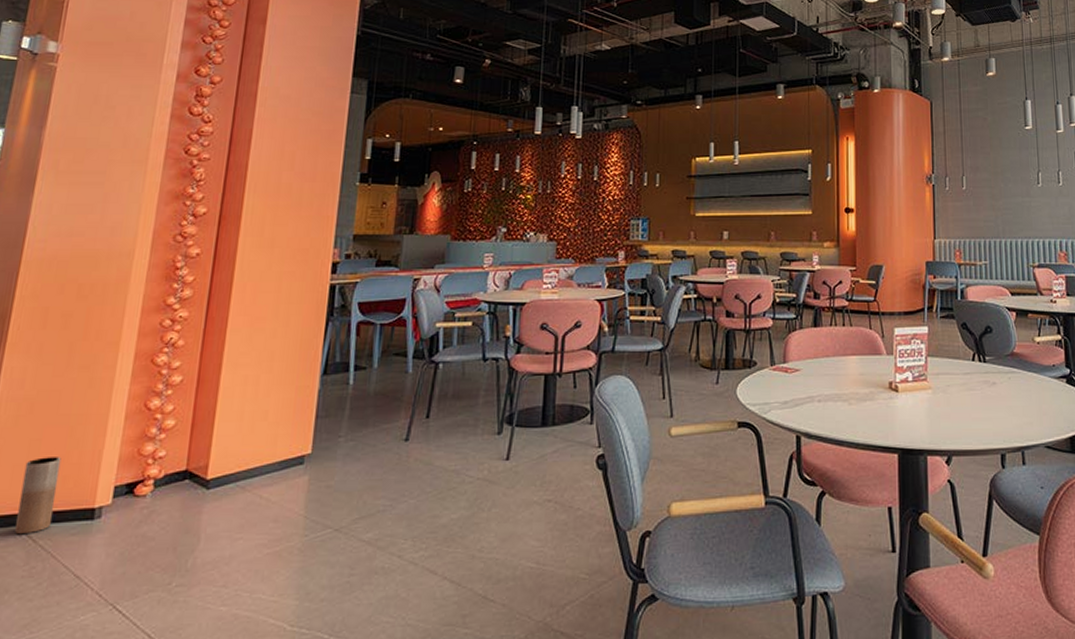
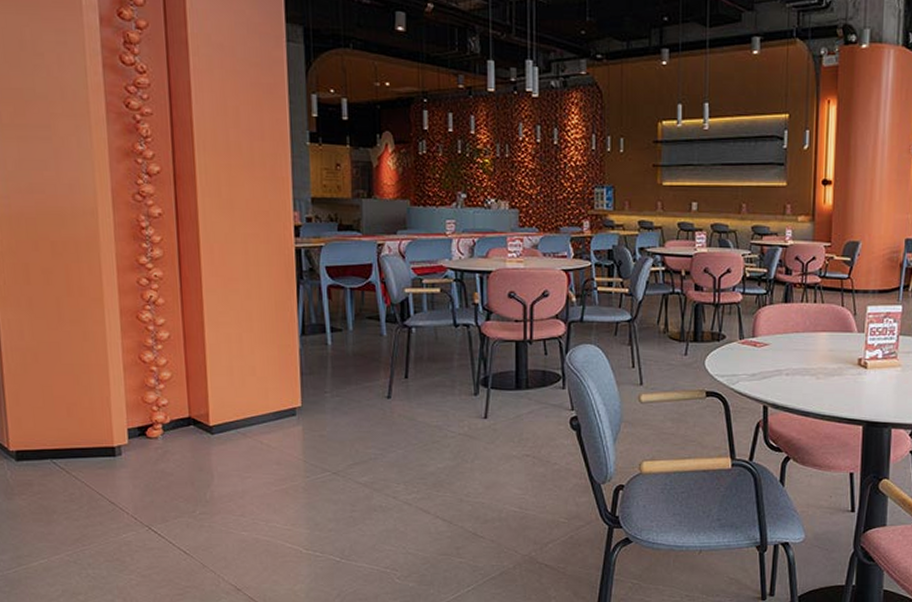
vase: present [15,457,62,535] -> none [43,401,78,467]

